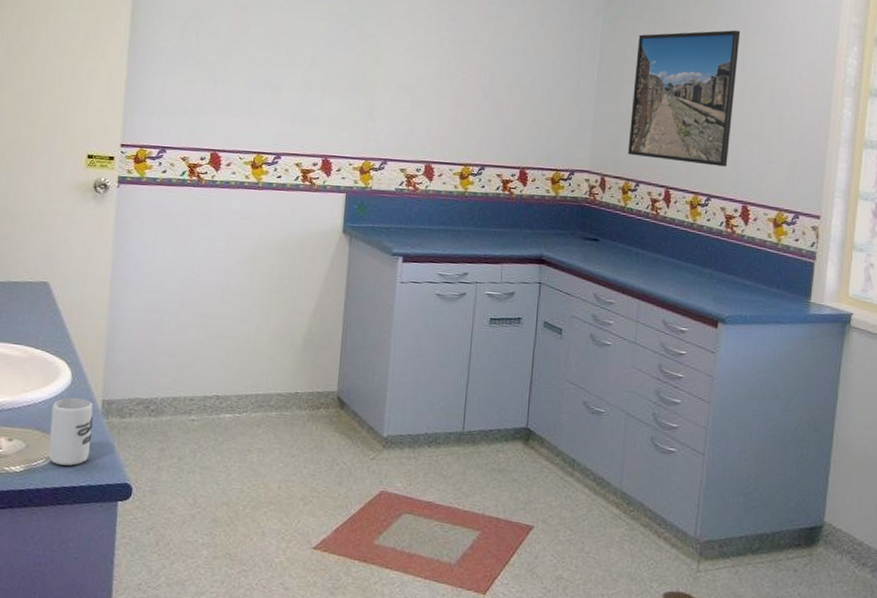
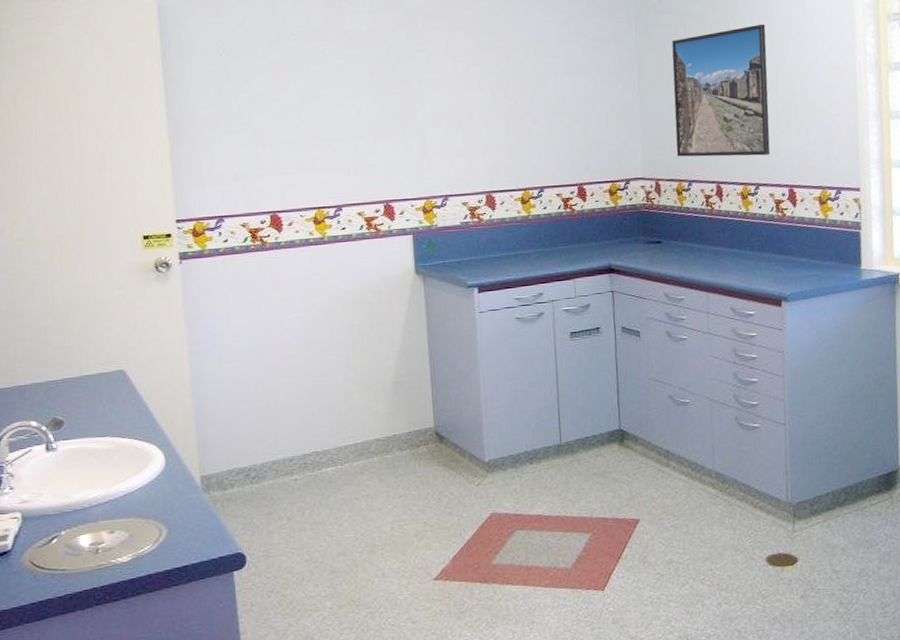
cup: present [48,397,93,466] -> none [150,478,197,548]

